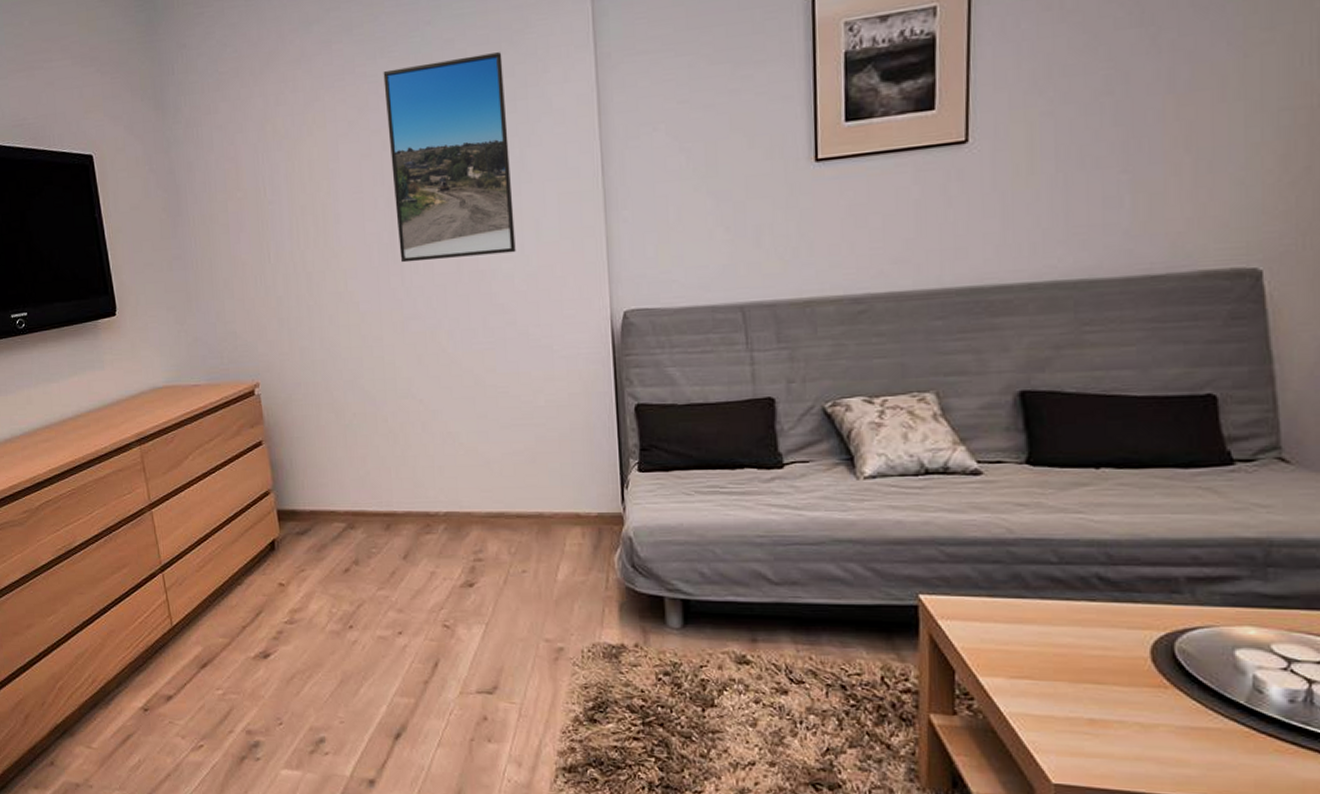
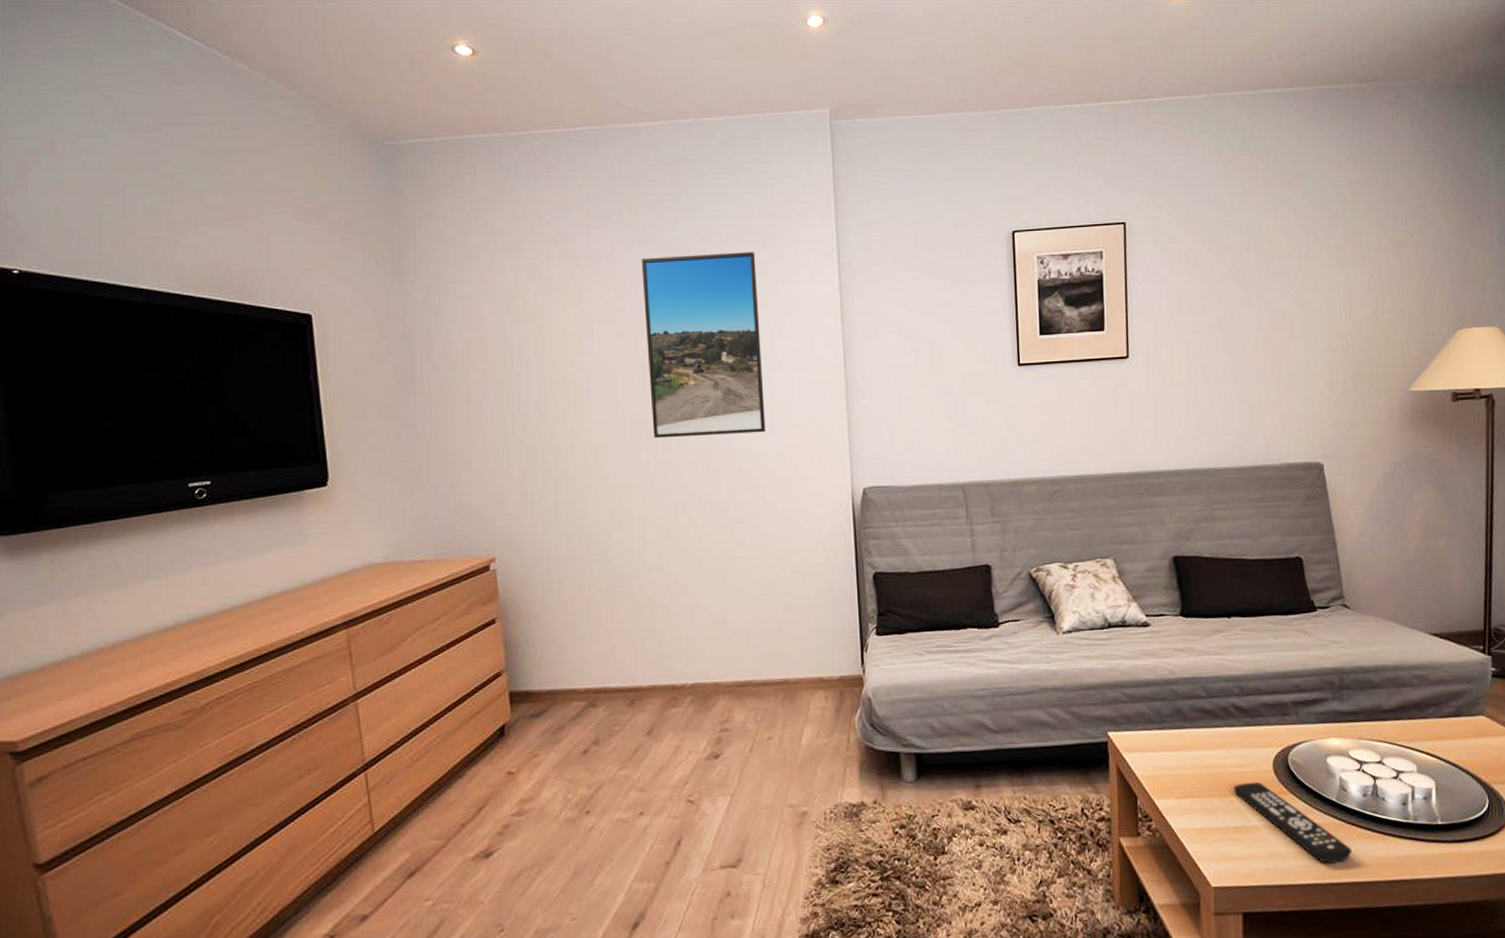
remote control: none [1090,669,1266,779] -> present [1233,781,1353,864]

